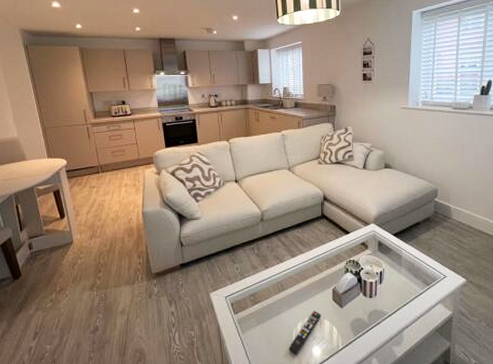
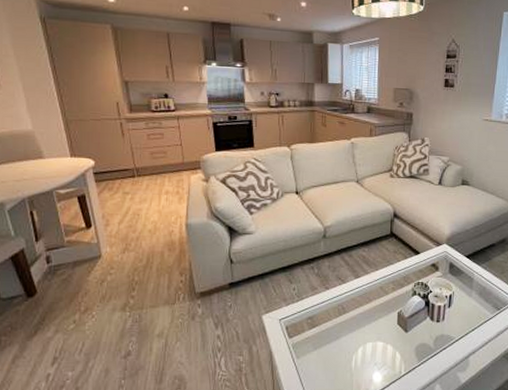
remote control: present [288,310,322,356] -> none [347,335,385,383]

